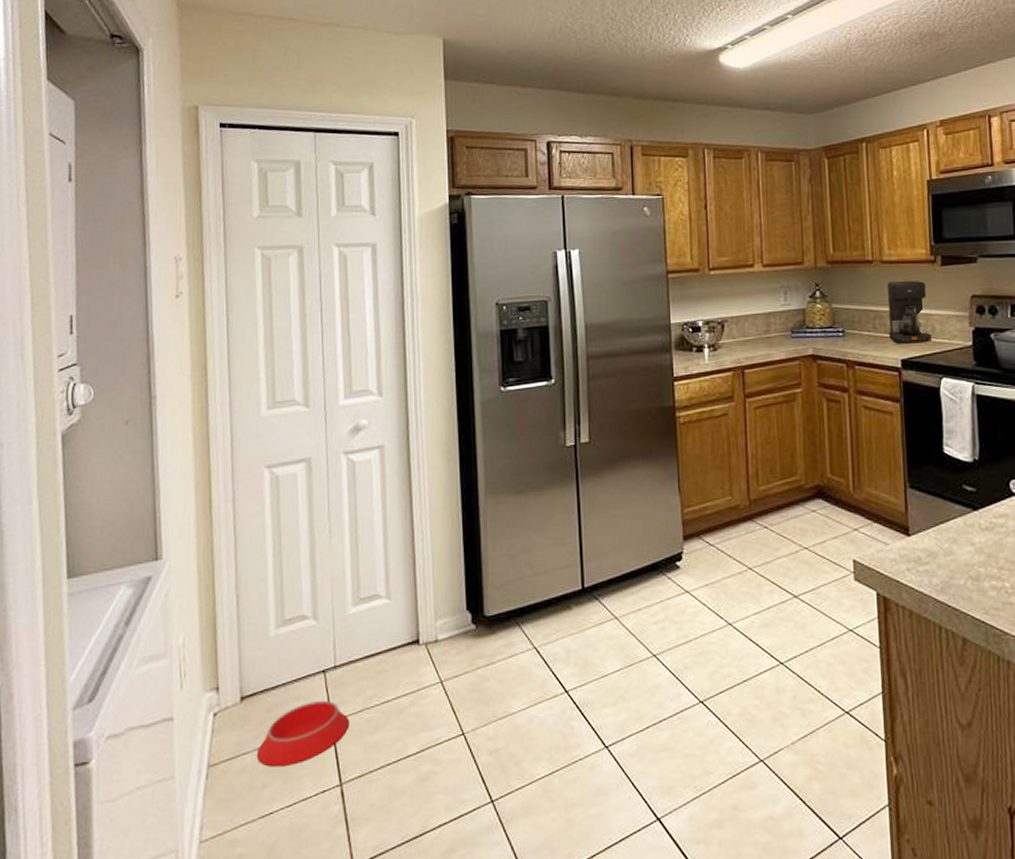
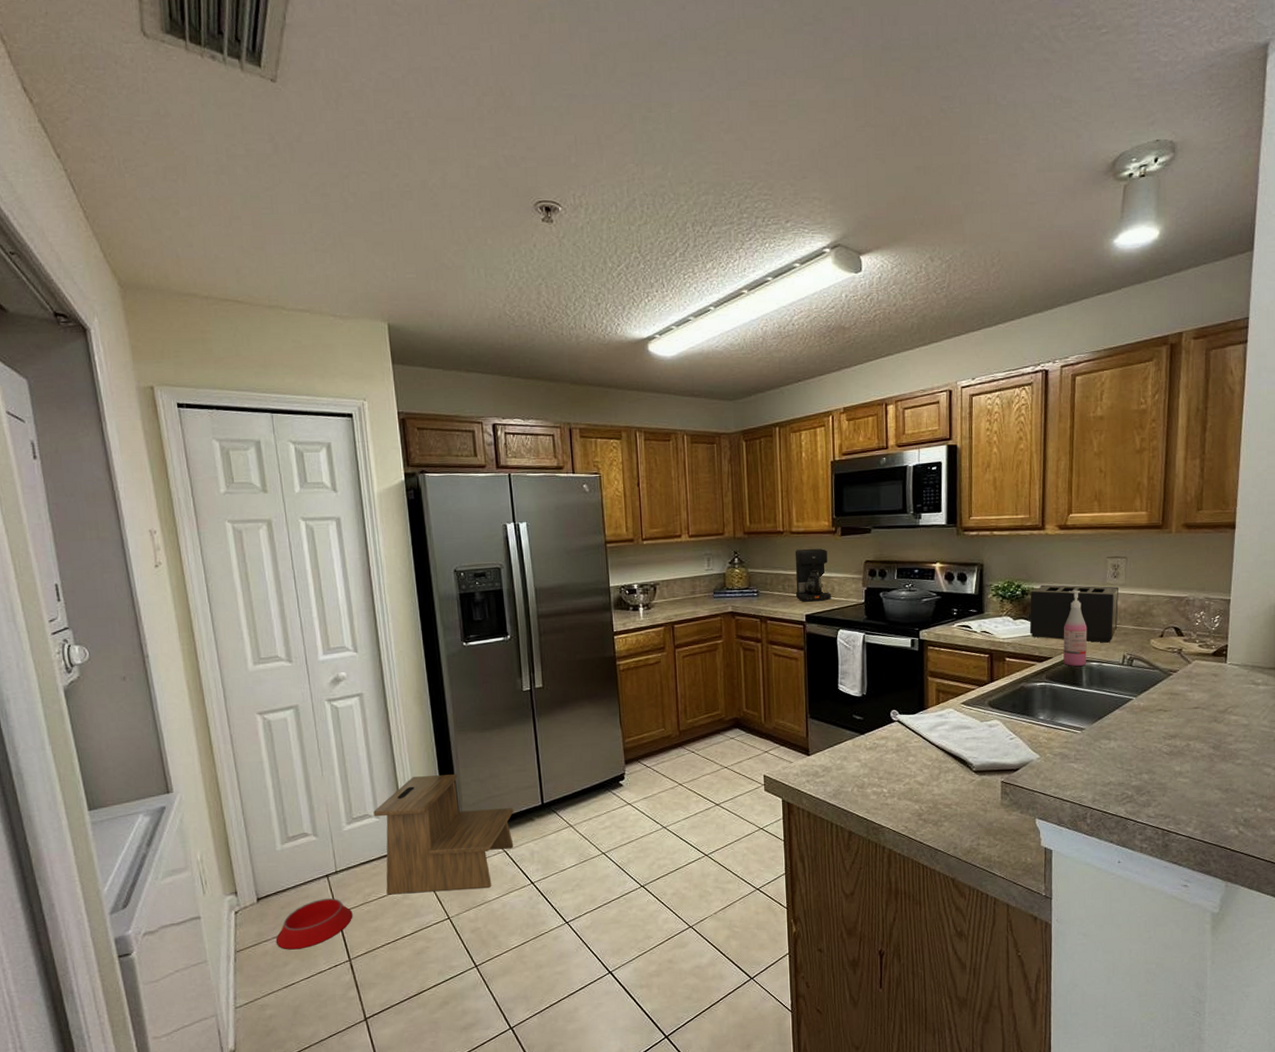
step stool: none [384,547,549,700] -> present [373,774,514,895]

